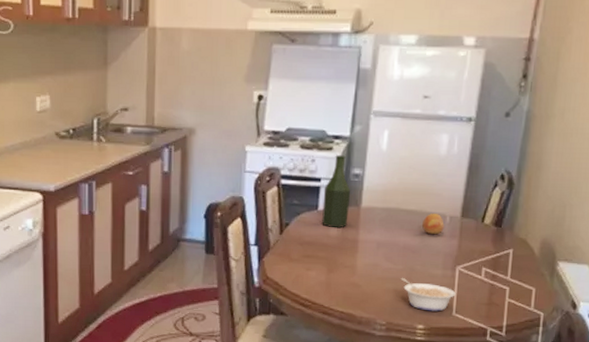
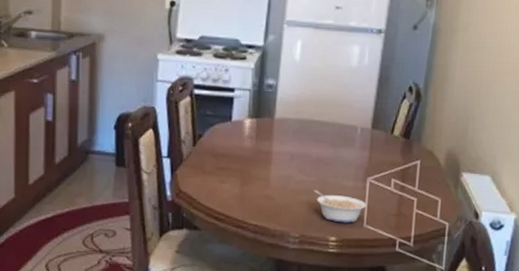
bottle: present [322,155,351,227] -> none [235,65,265,139]
fruit: present [421,214,444,235] -> none [333,125,356,147]

